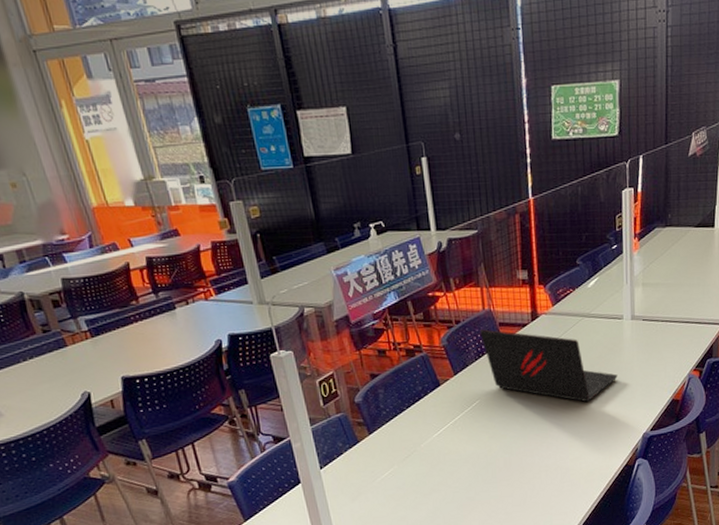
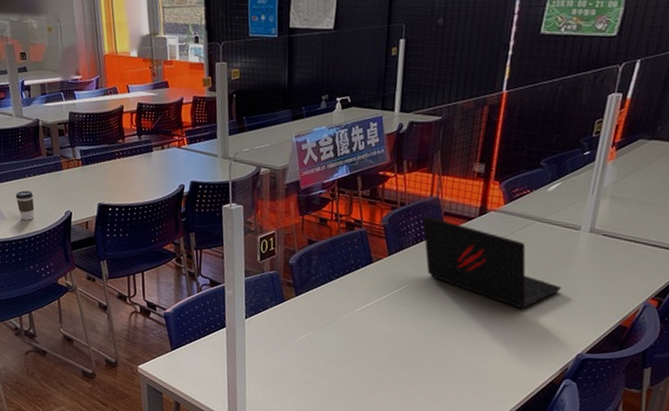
coffee cup: none [11,377,42,412] -> present [15,190,35,220]

